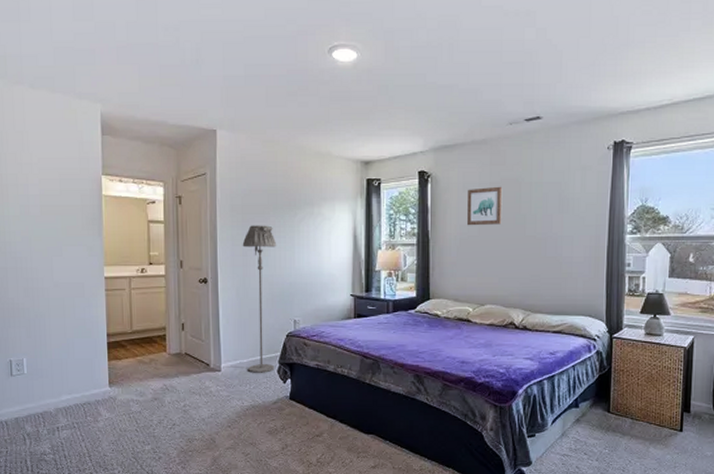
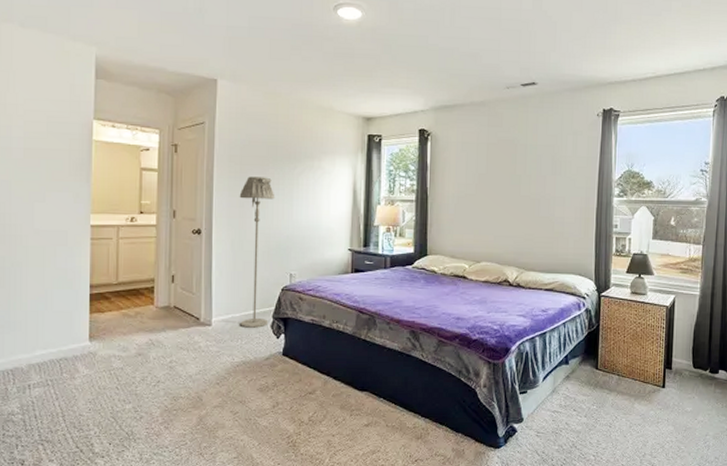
wall art: present [467,186,503,226] -> none [465,147,499,185]

